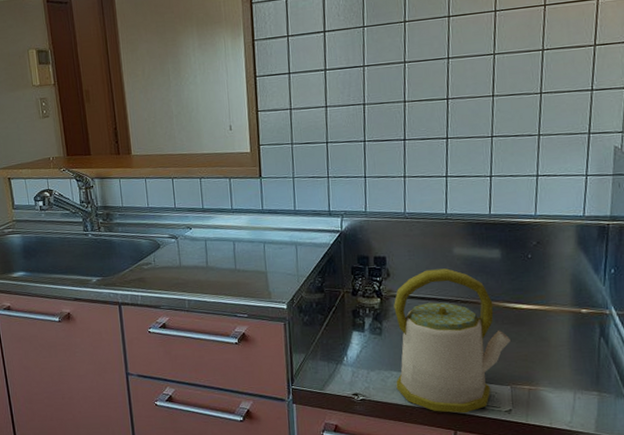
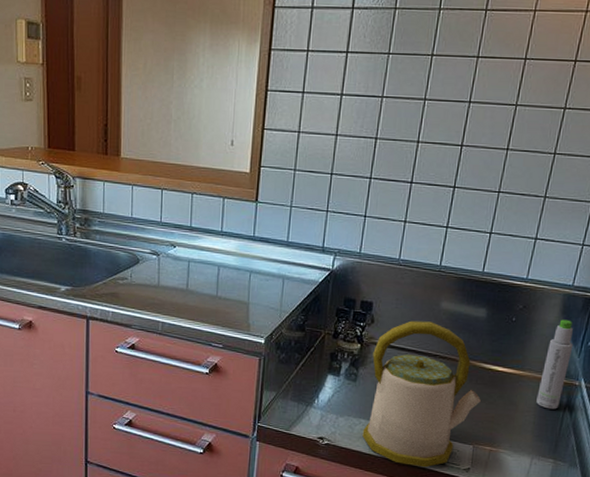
bottle: none [568,250,596,341] -> present [536,319,574,410]

